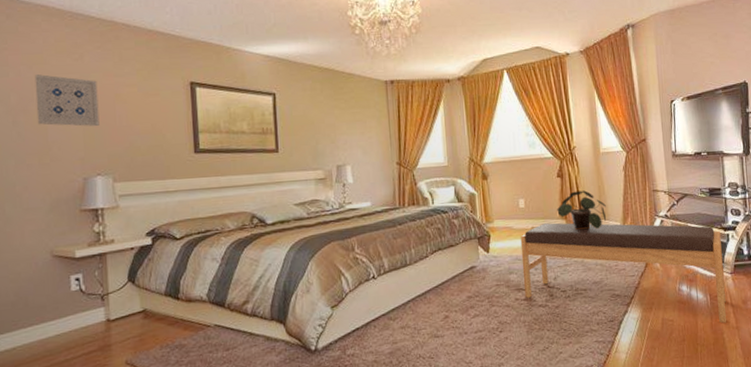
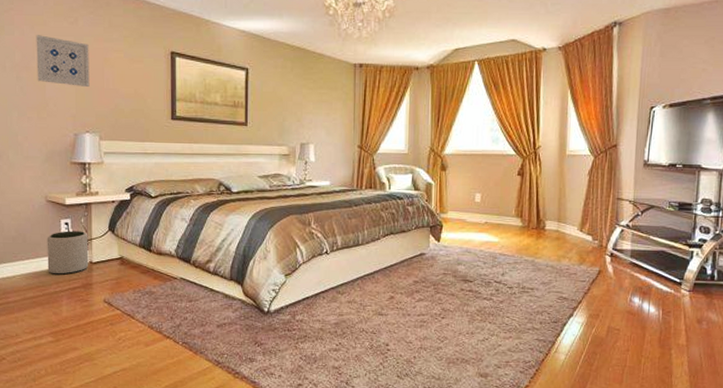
plant pot: none [53,286,106,340] -> present [47,231,89,275]
bench: present [520,222,726,323] -> none [470,220,684,340]
potted plant: present [557,190,607,230] -> none [513,191,565,231]

